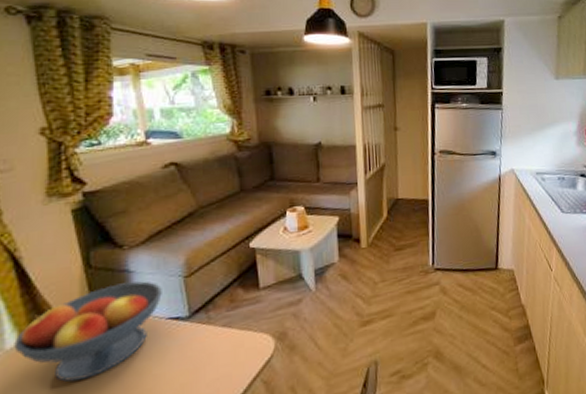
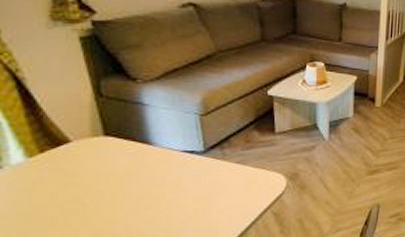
fruit bowl: present [14,281,162,382] -> none [20,113,177,200]

